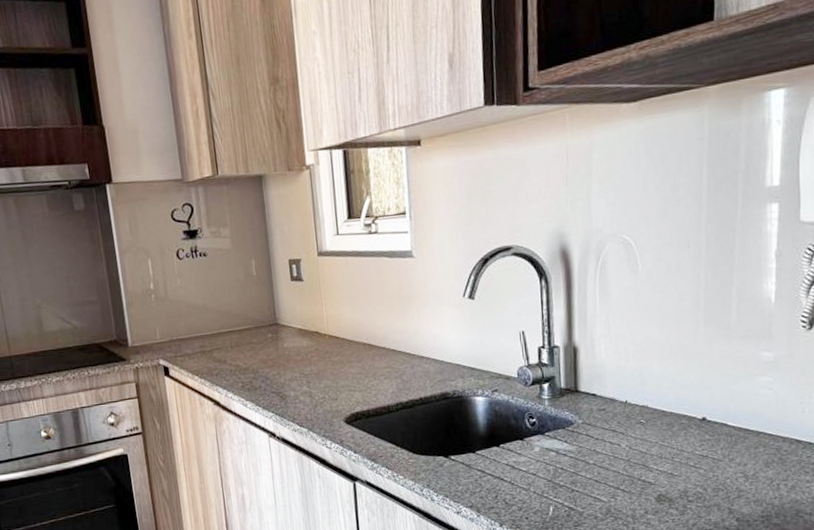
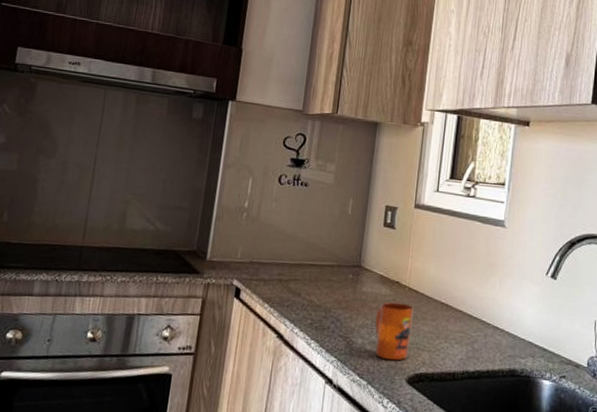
mug: none [302,351,341,406] -> present [375,302,414,361]

